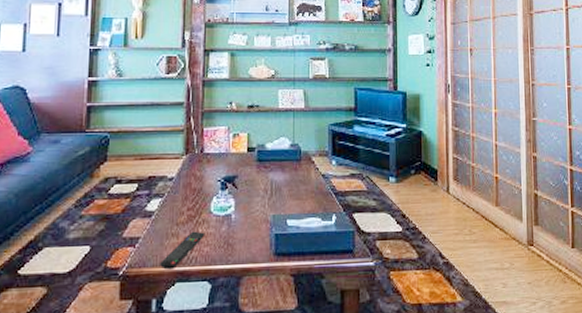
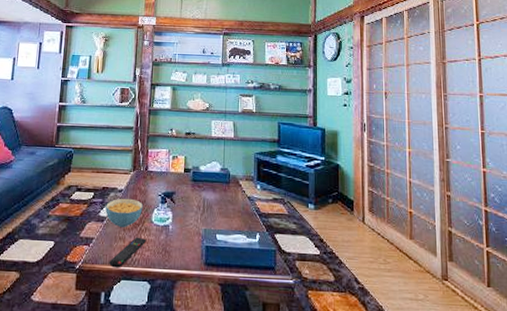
cereal bowl: none [153,187,199,221] -> present [105,198,143,227]

